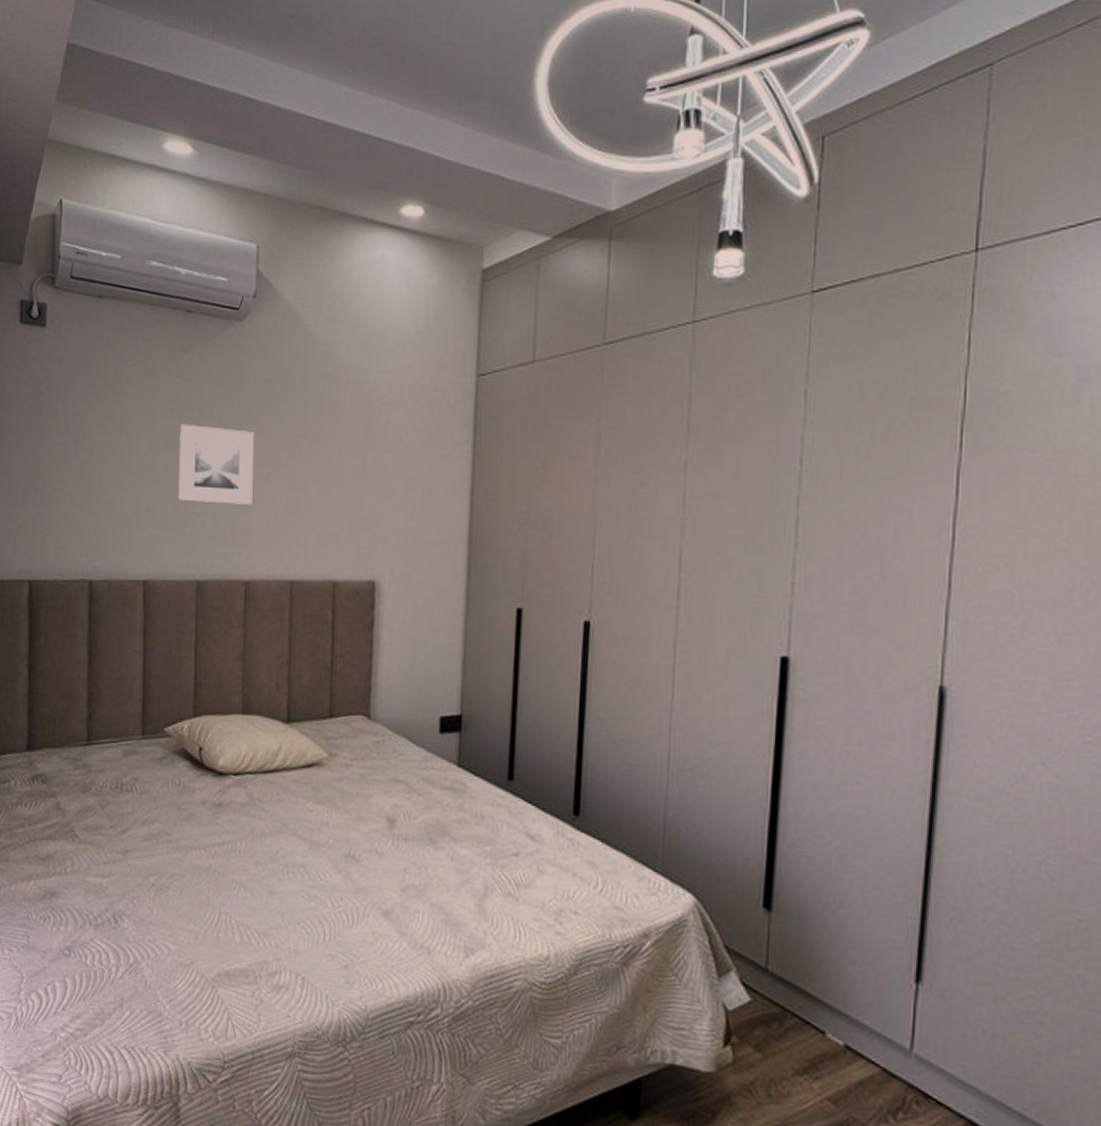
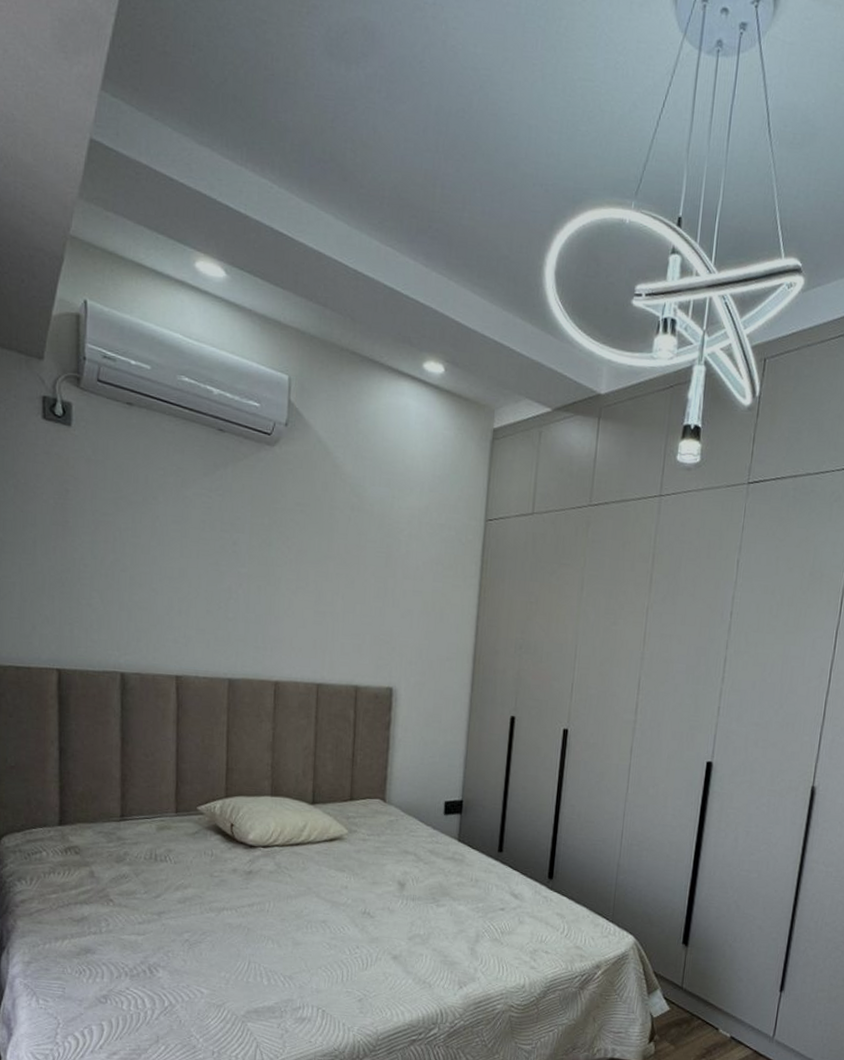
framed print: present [178,424,255,505] -> none [210,535,285,614]

